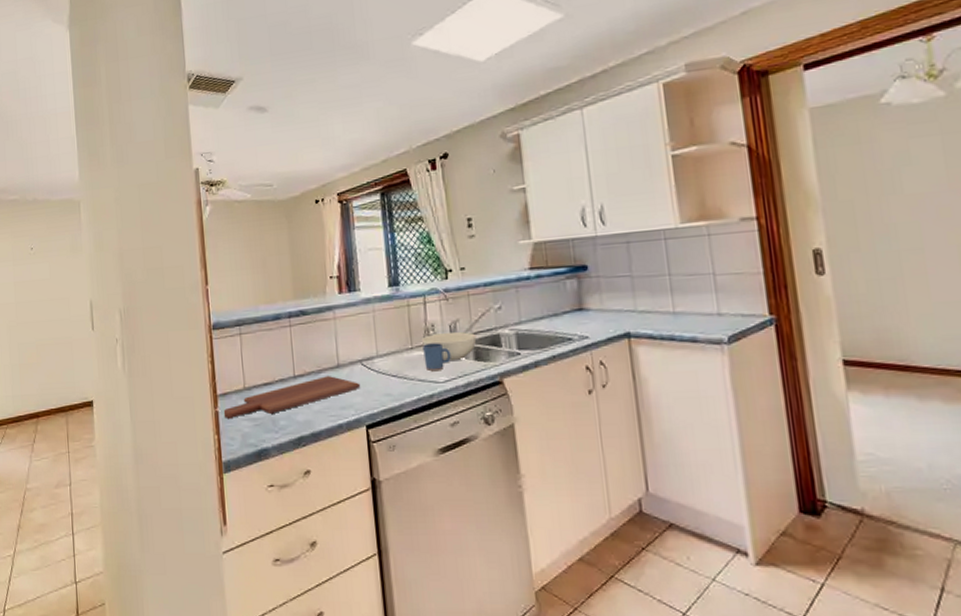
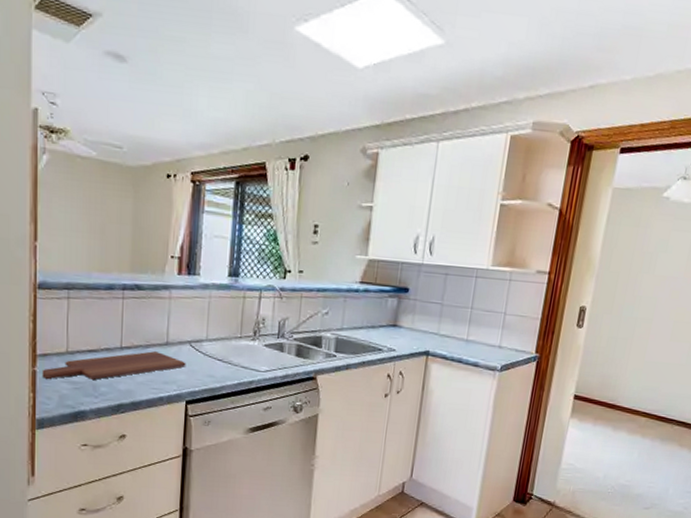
bowl: present [421,331,477,362] -> none [250,327,302,355]
mug: present [423,343,451,371] -> none [250,335,276,360]

